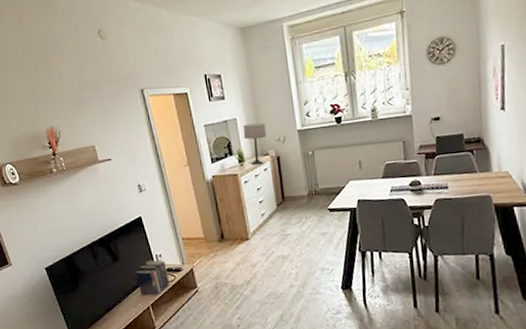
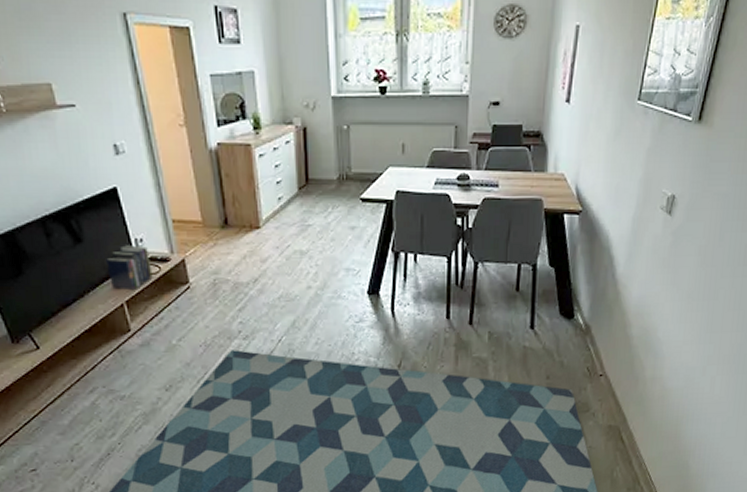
table lamp: present [243,122,267,166] -> none [262,80,292,136]

